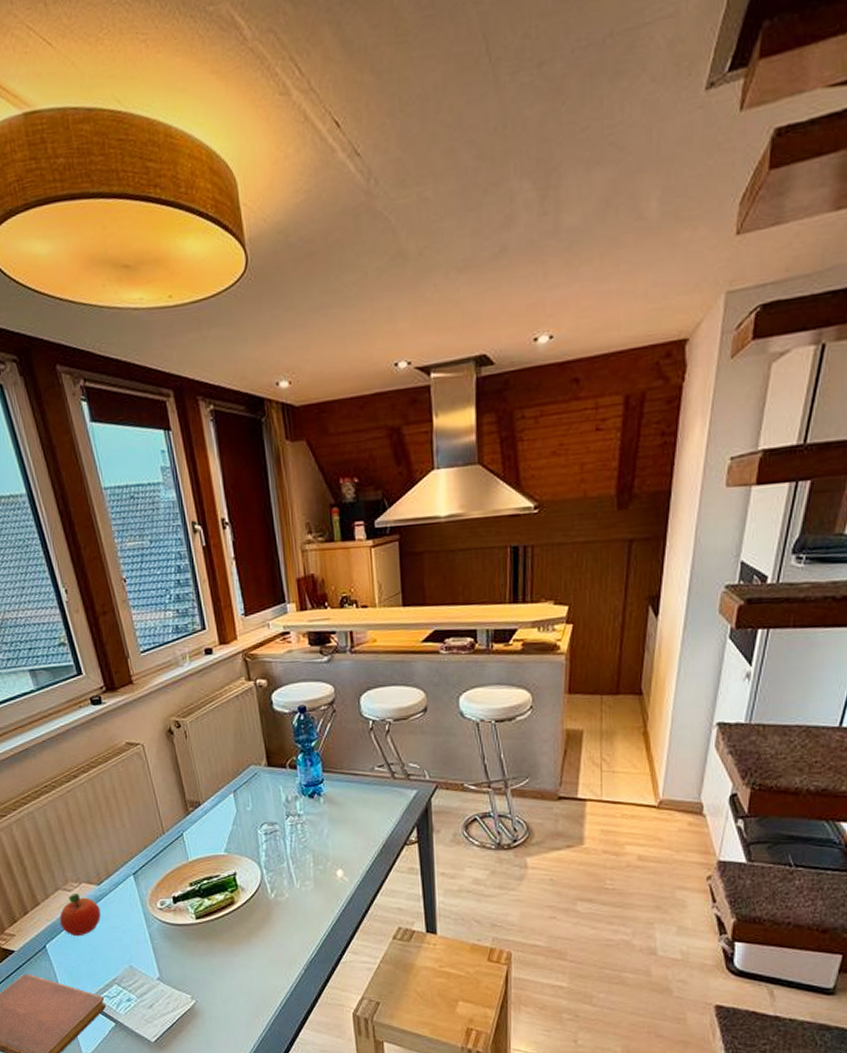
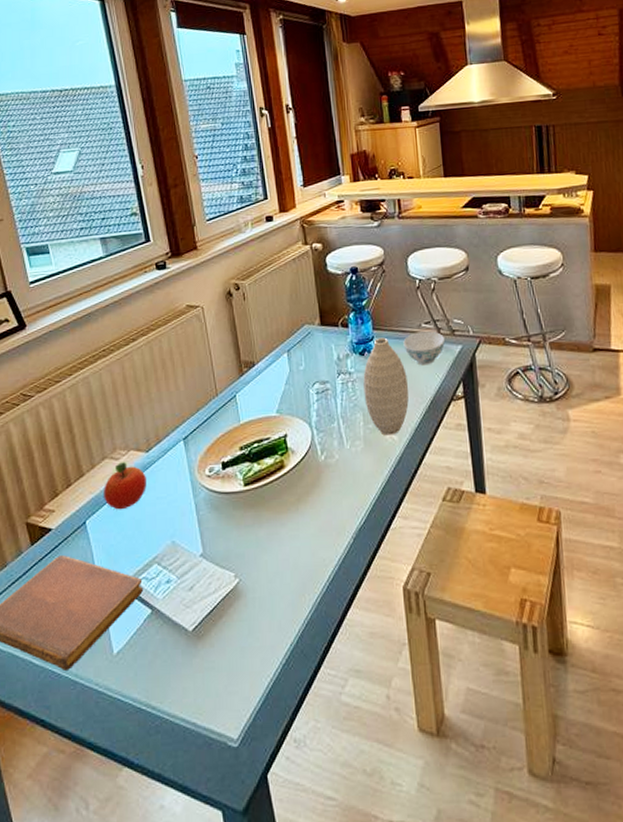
vase: none [313,780,361,877] -> present [363,337,409,436]
bowl: none [355,775,399,810] -> present [403,331,445,366]

